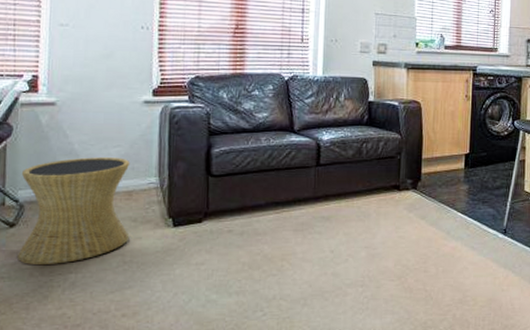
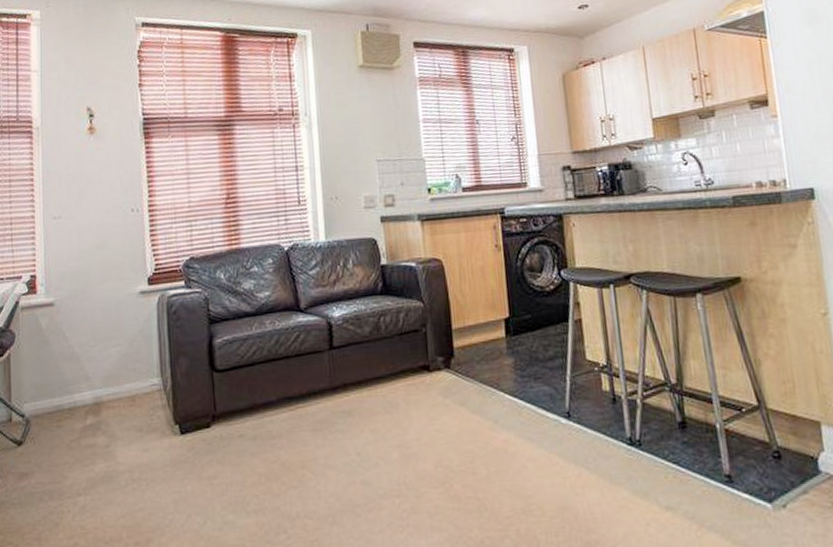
side table: present [18,157,130,266] -> none [25,358,136,488]

